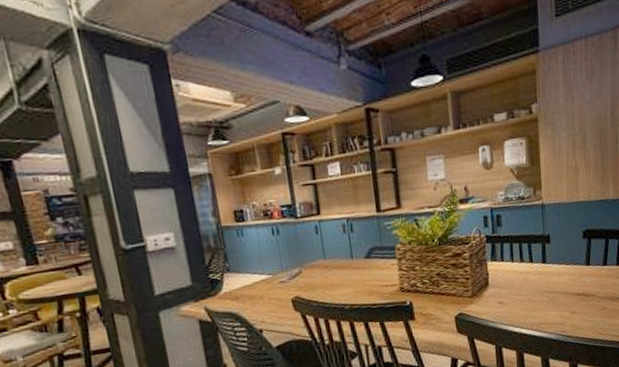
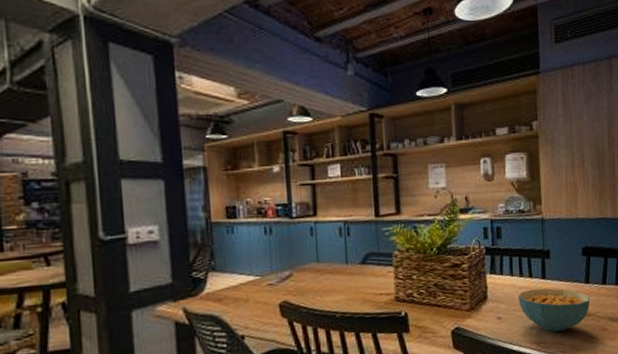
cereal bowl: none [519,271,591,313] -> present [518,288,590,332]

